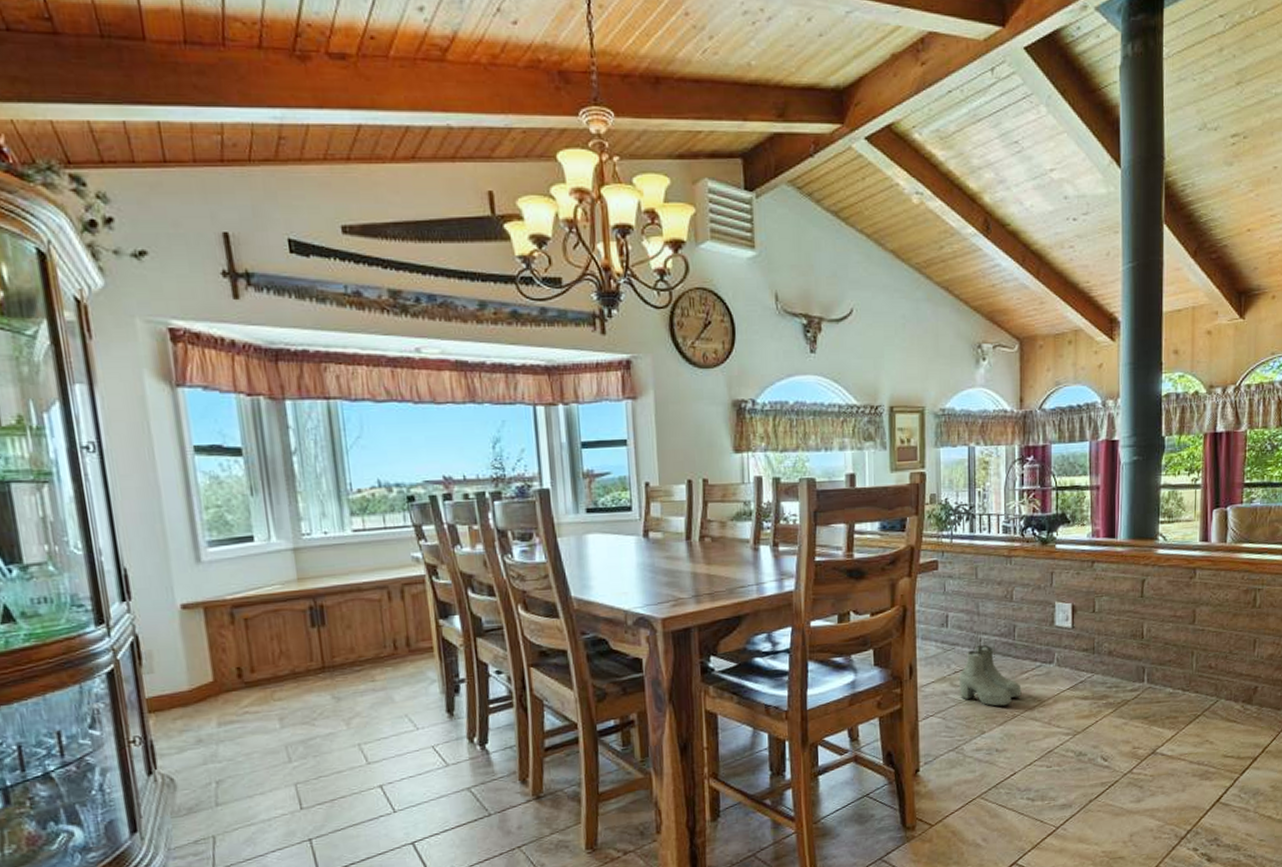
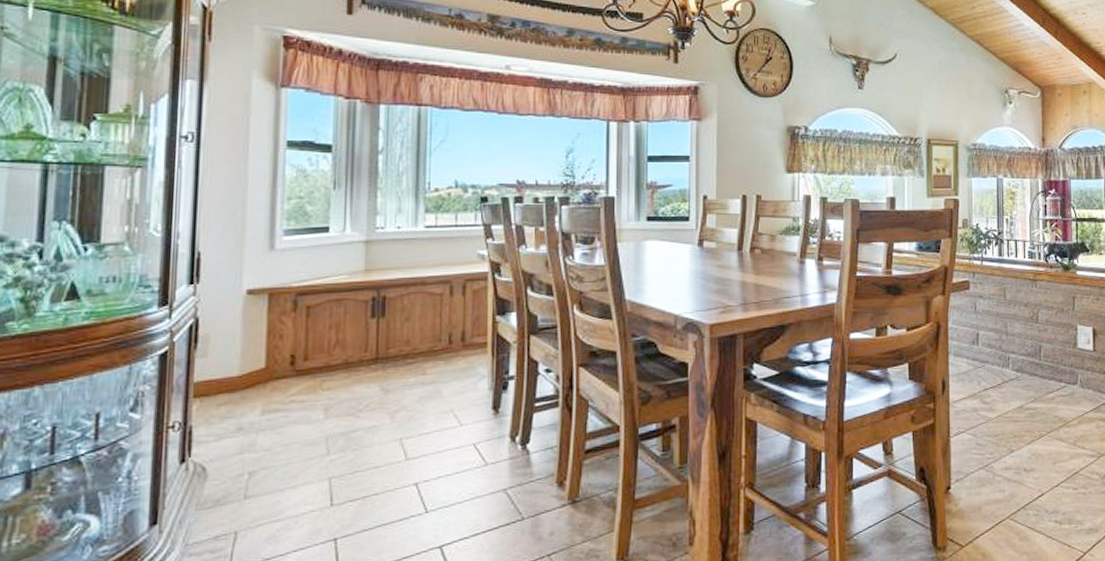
boots: present [958,644,1022,707] -> none [988,363,1048,425]

